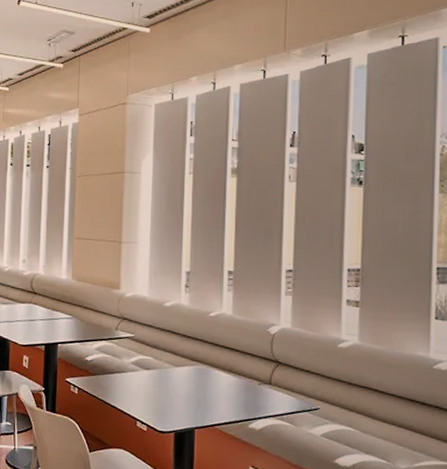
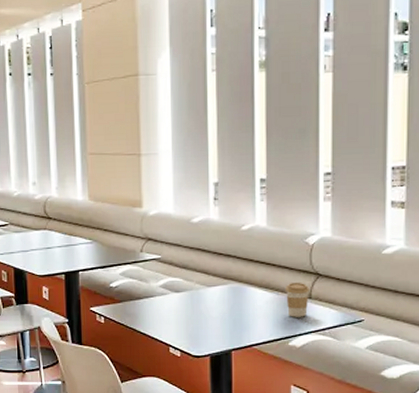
coffee cup: none [247,367,269,402] -> present [286,282,309,317]

